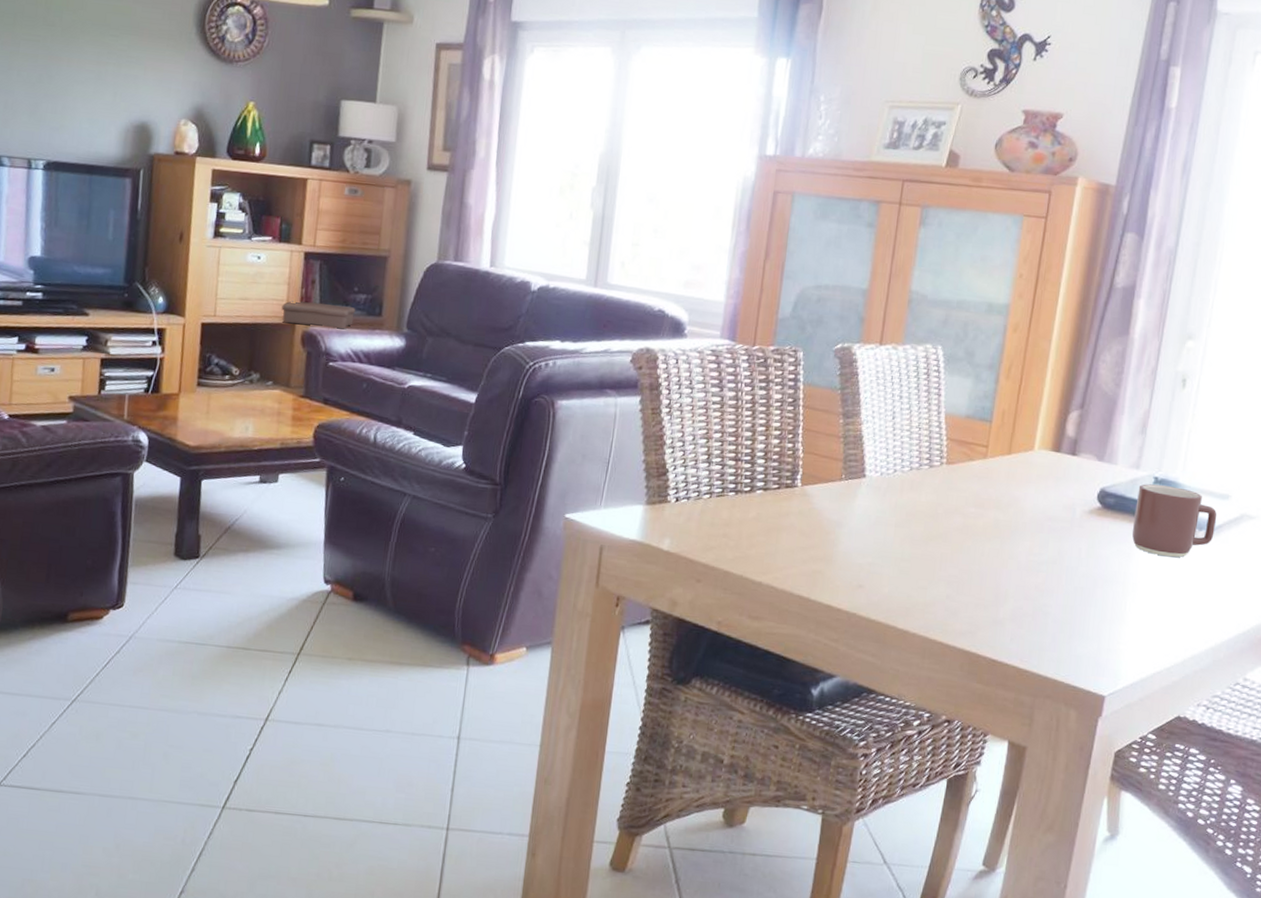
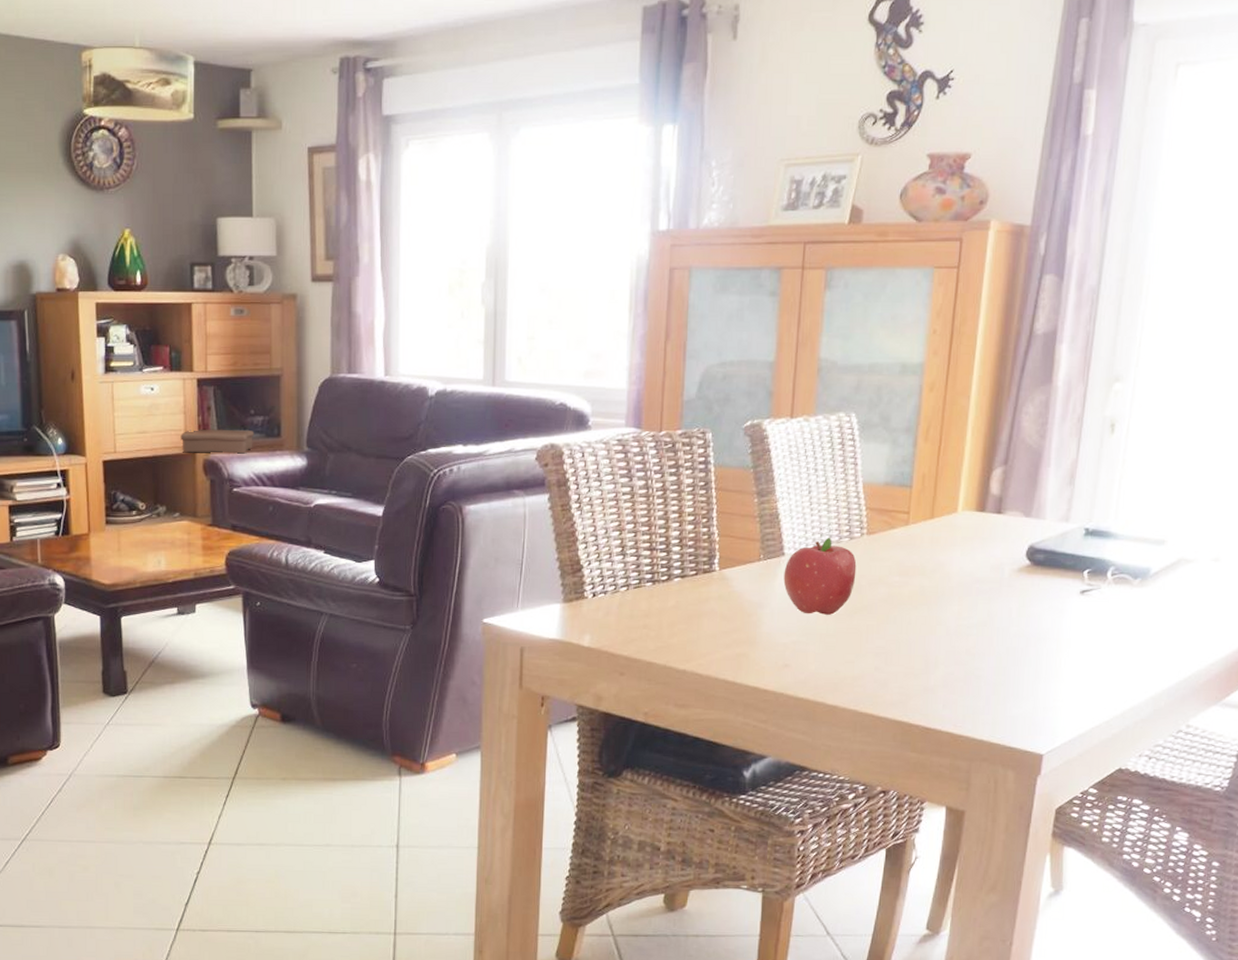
fruit: none [863,464,935,540] -> present [783,538,857,615]
mug: present [1131,484,1217,558] -> none [1063,536,1153,609]

